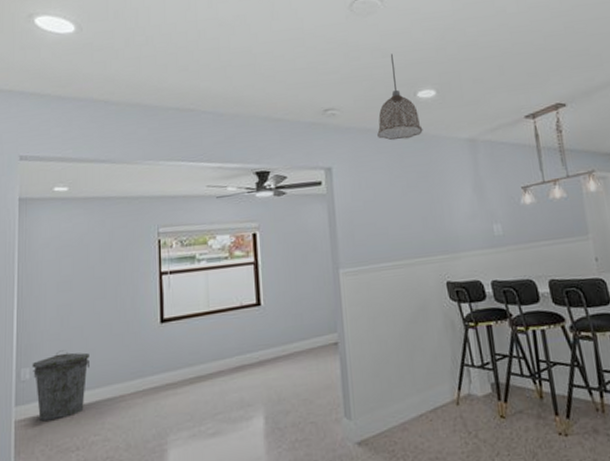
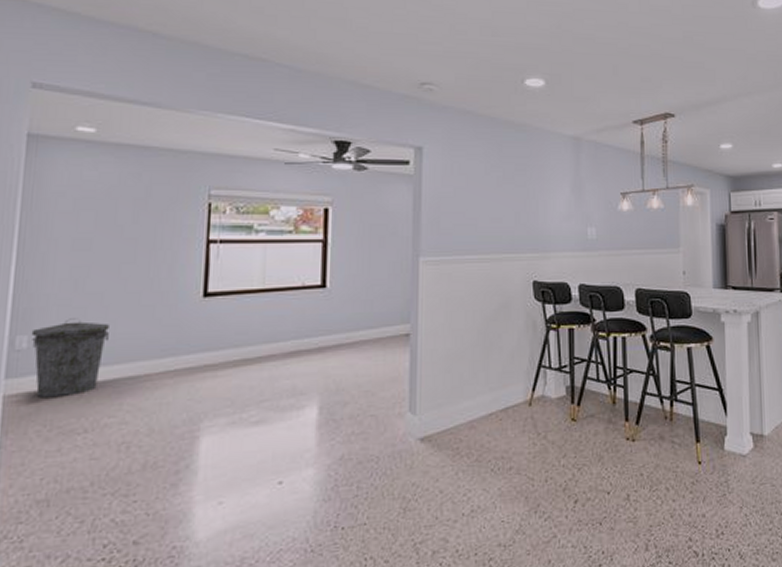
pendant lamp: present [377,53,423,141] -> none [477,33,527,128]

